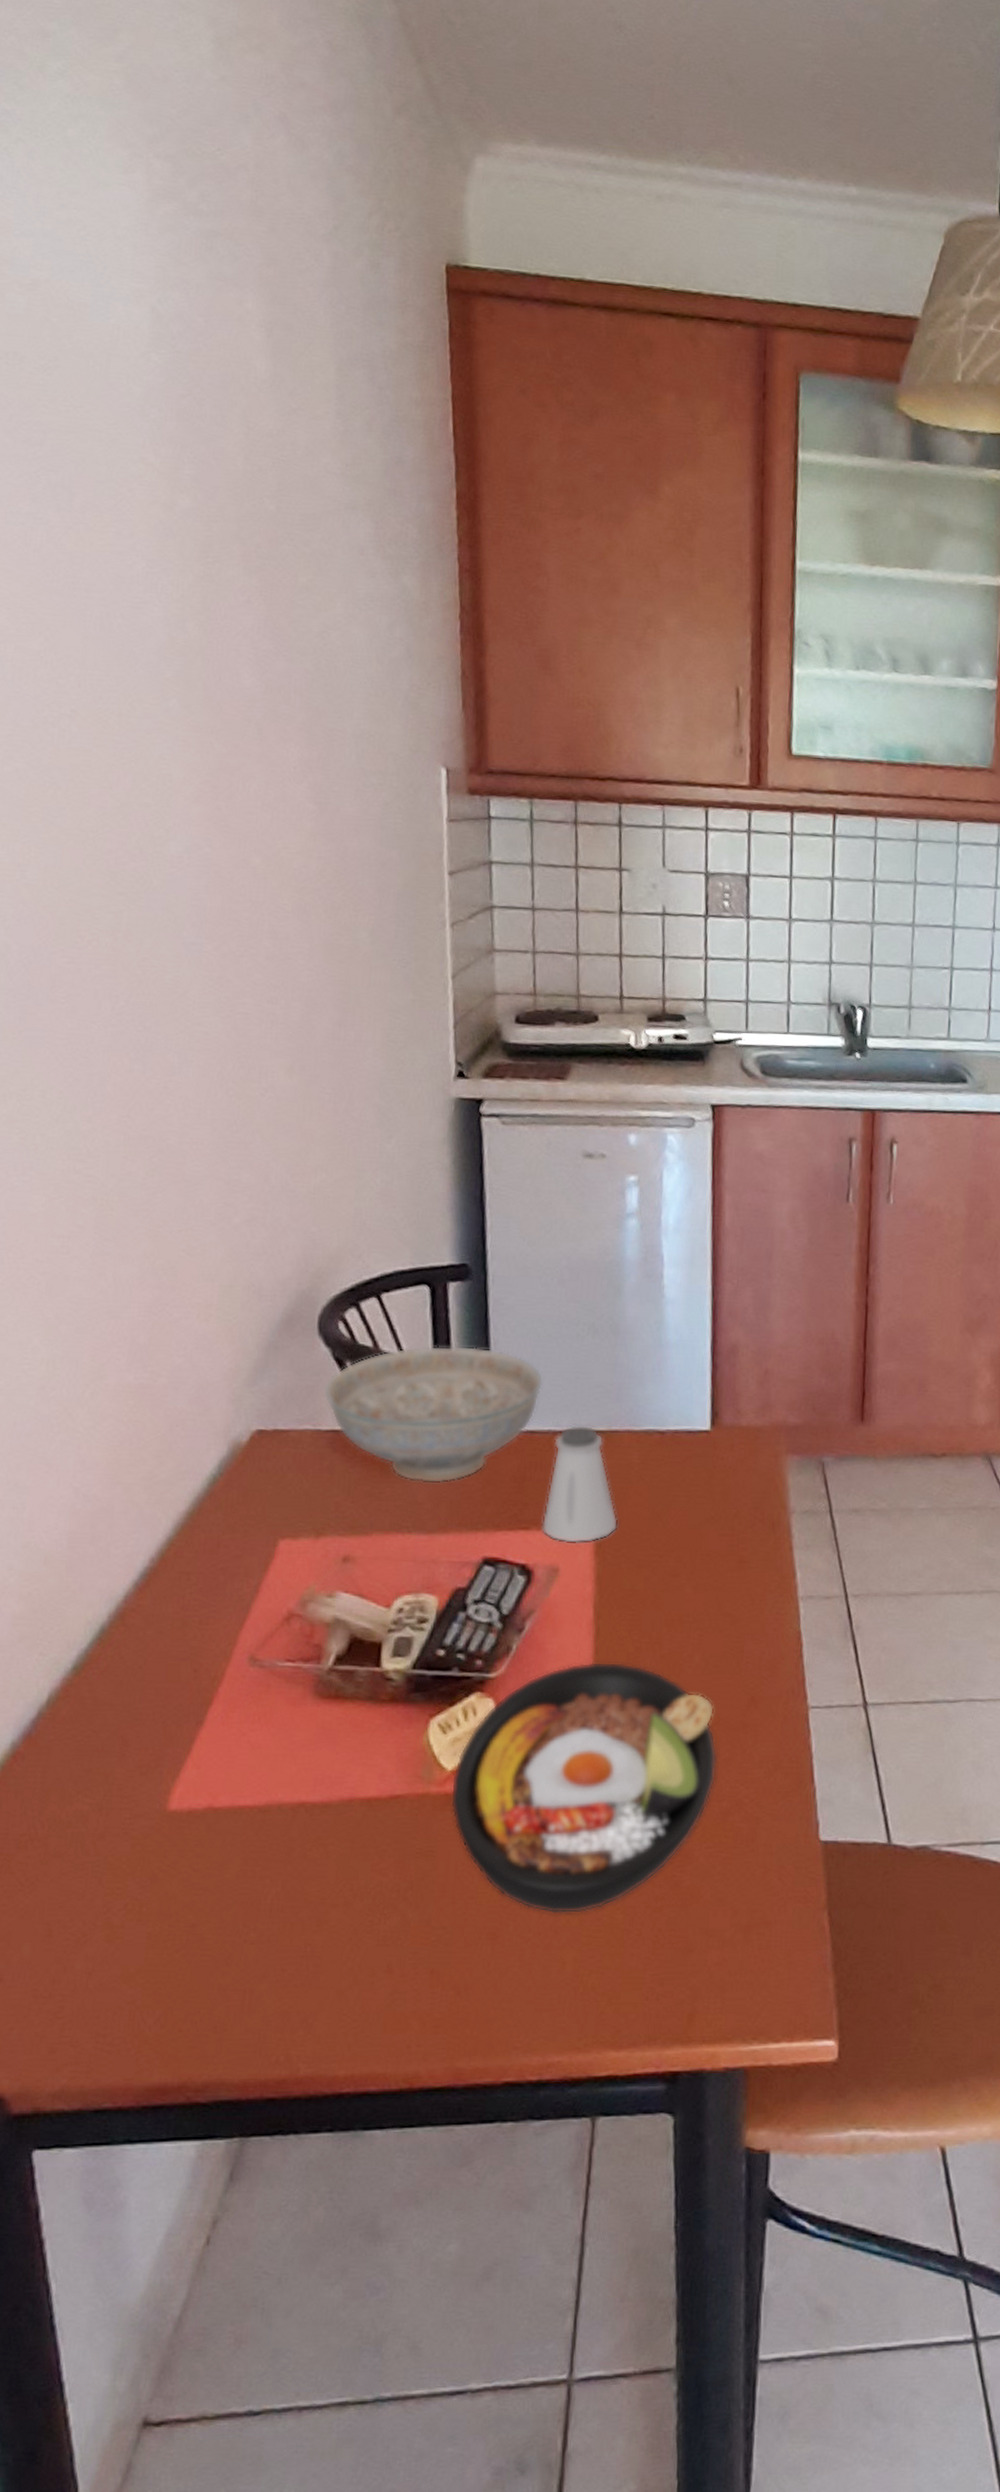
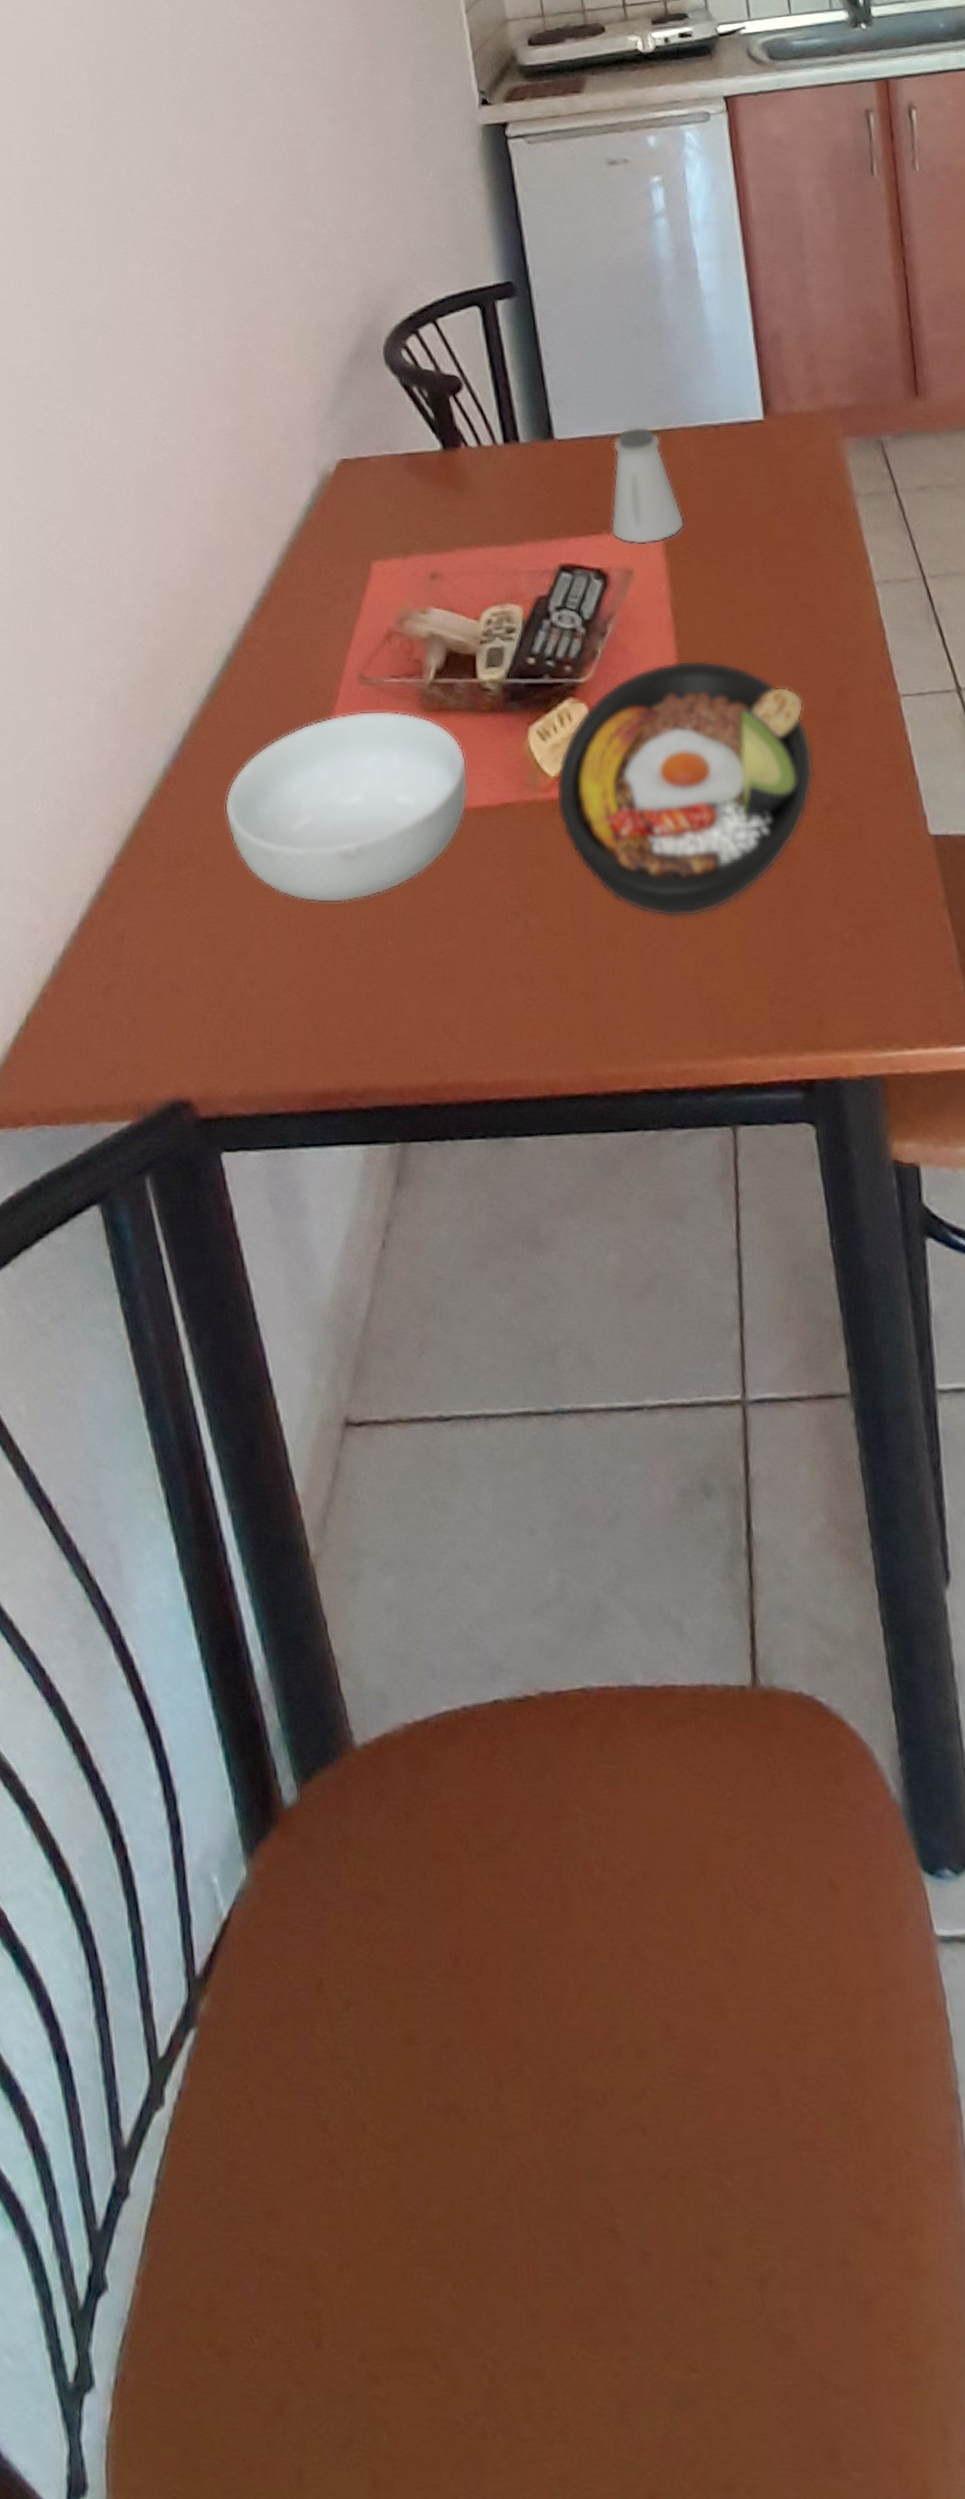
cereal bowl: none [78,1694,359,1892] -> present [224,710,469,904]
decorative bowl: present [323,1345,544,1484] -> none [395,360,596,497]

